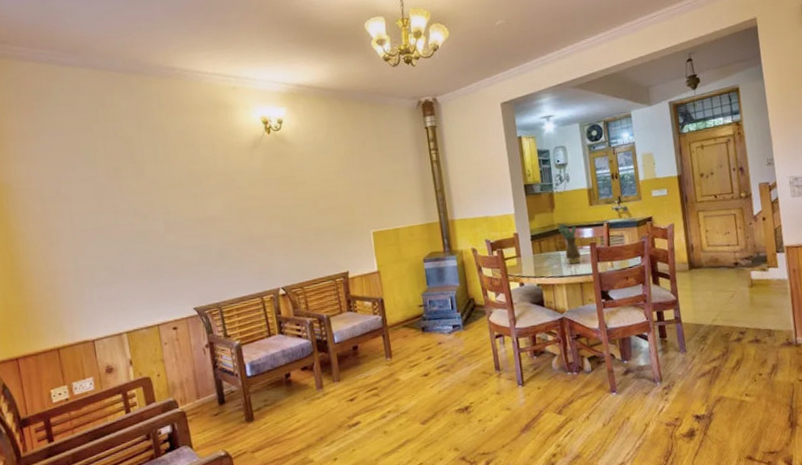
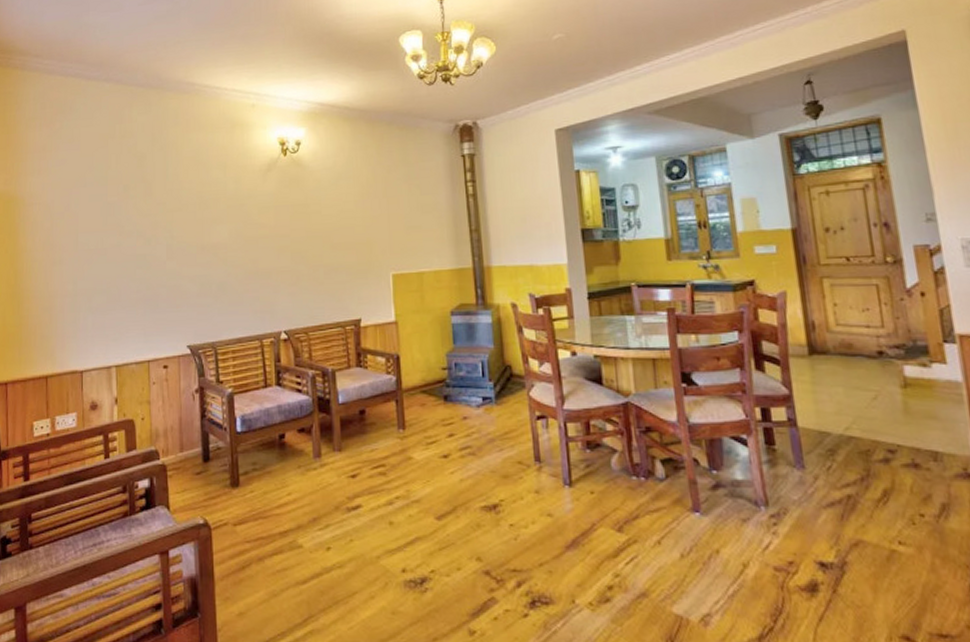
vase: present [557,222,581,265] -> none [622,279,654,334]

